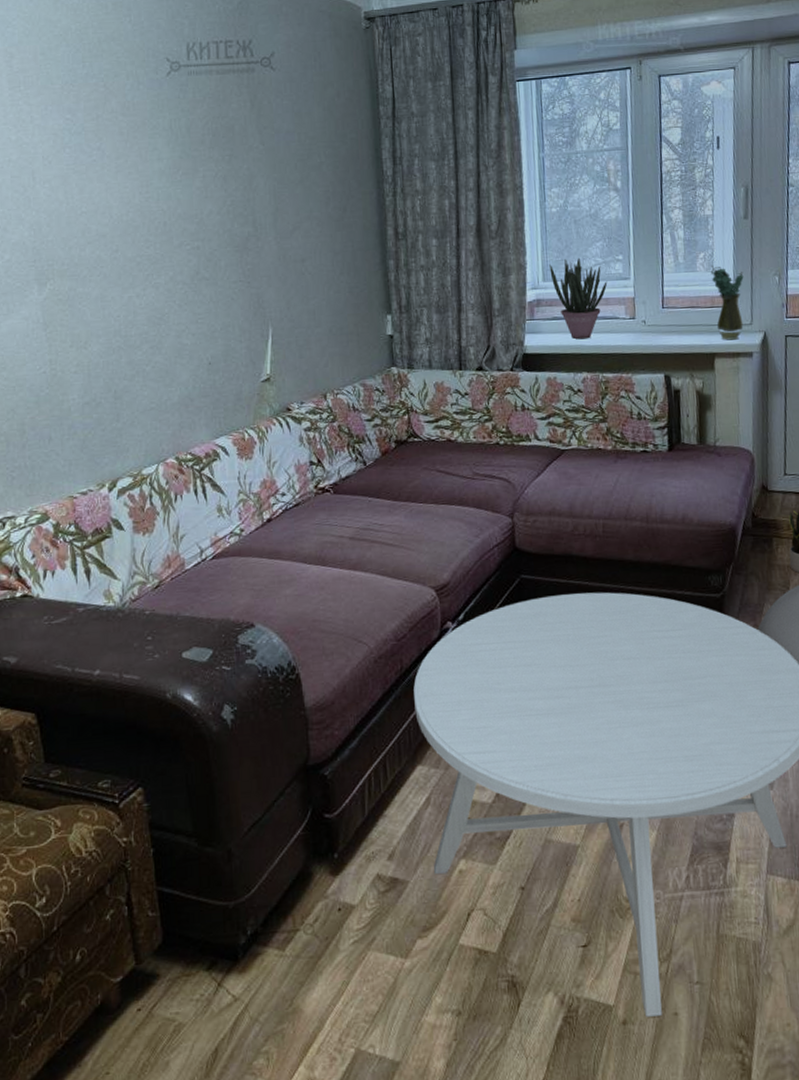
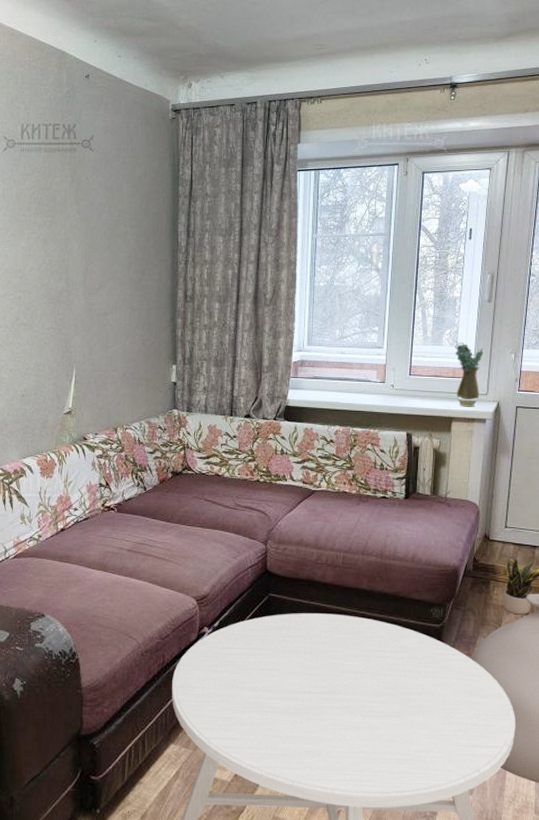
potted plant: present [549,257,608,340] -> none [314,326,363,397]

